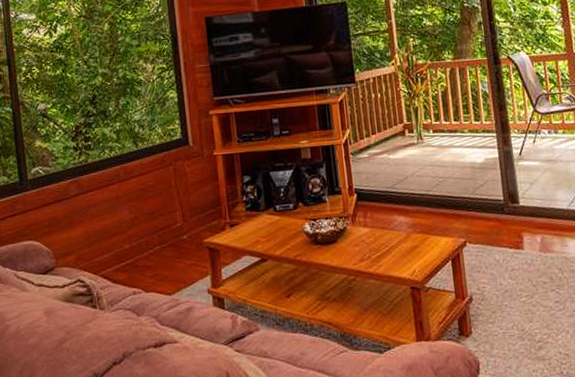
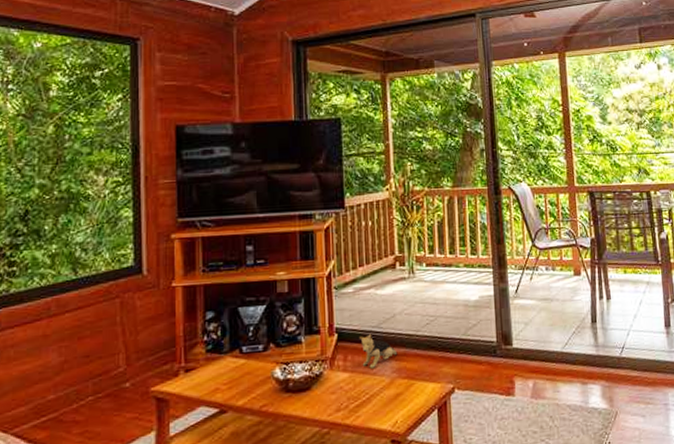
plush toy: none [377,194,412,224] -> present [360,334,398,369]

